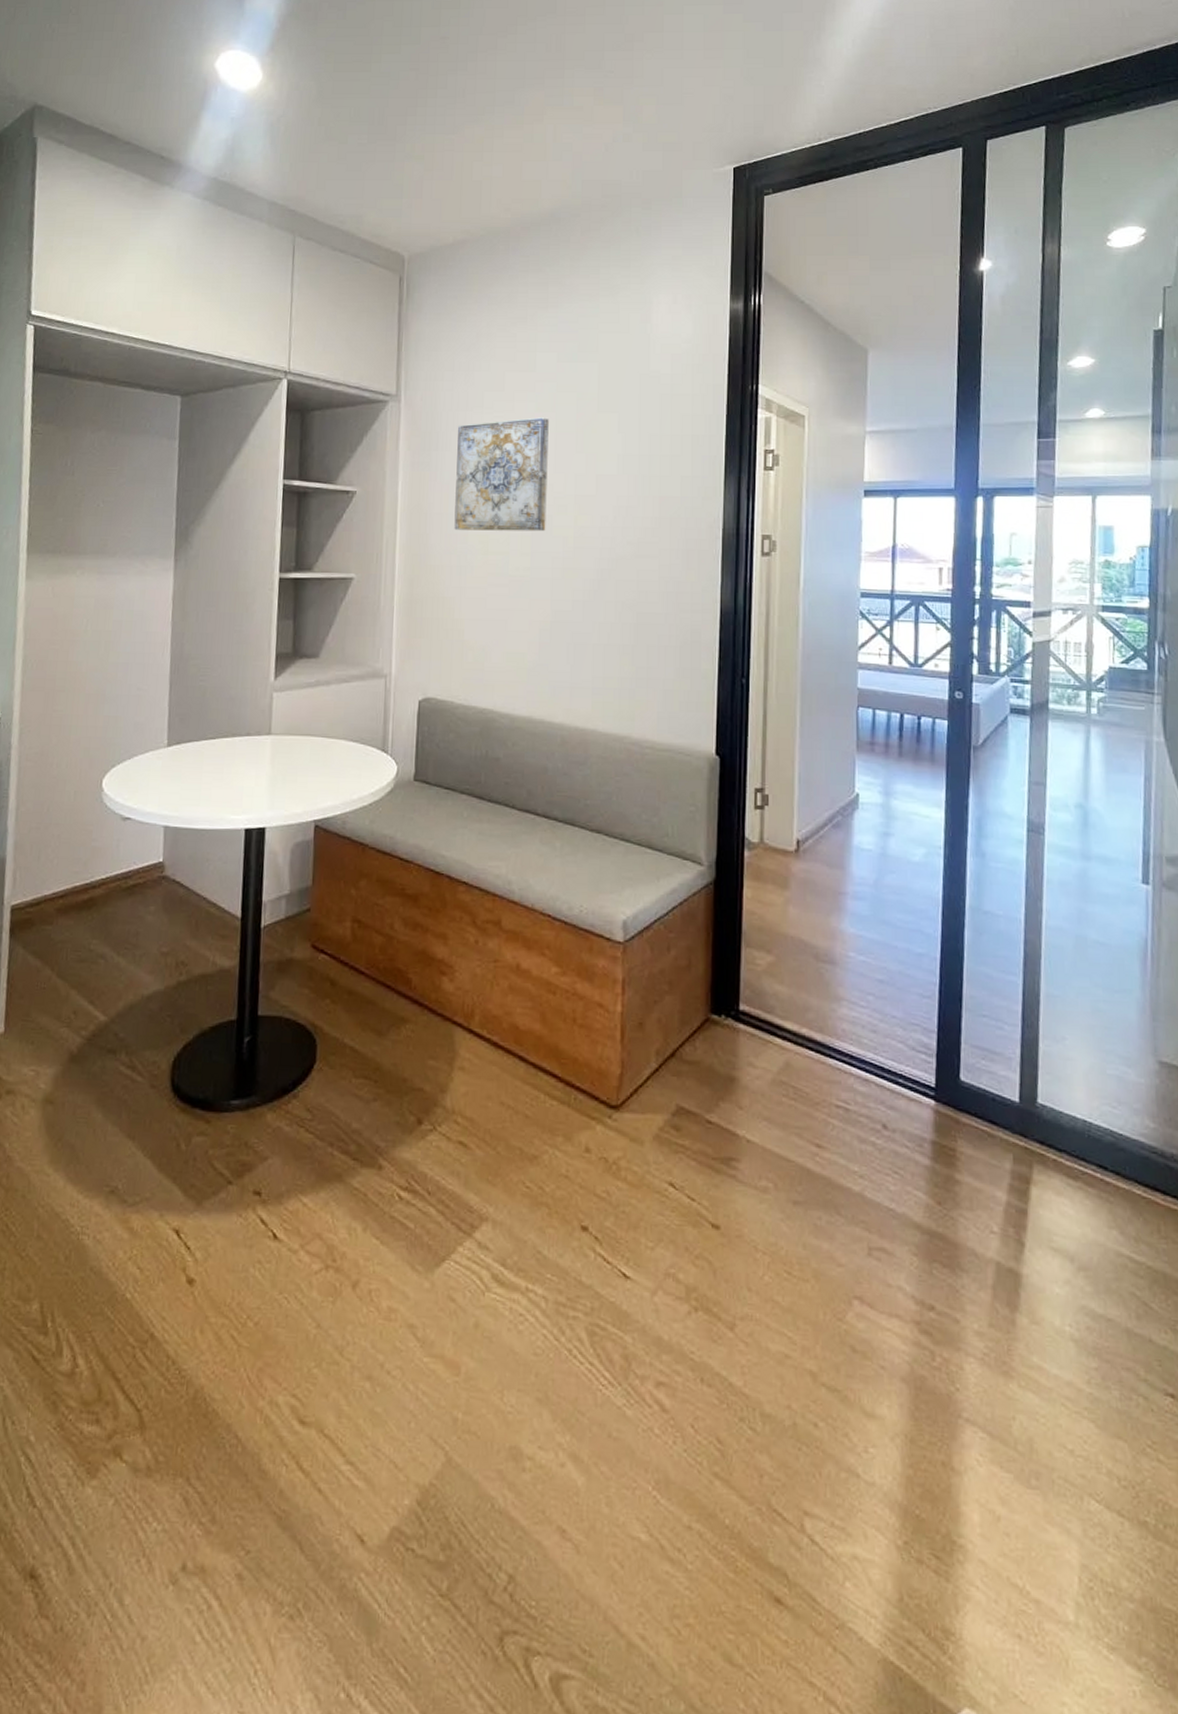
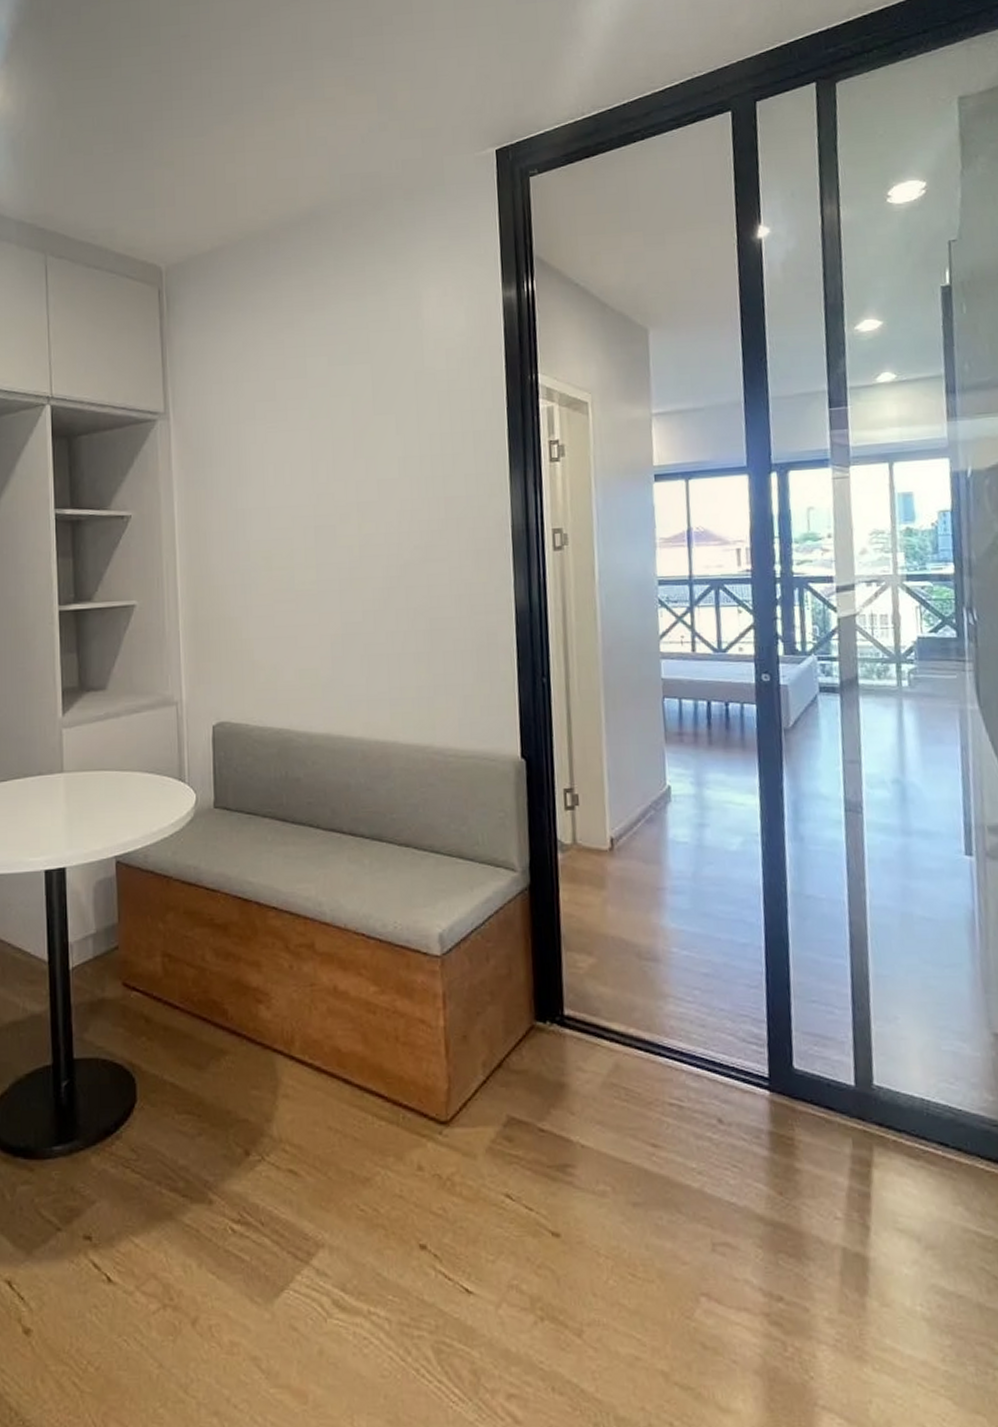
wall art: present [454,417,549,532] -> none [231,424,330,548]

